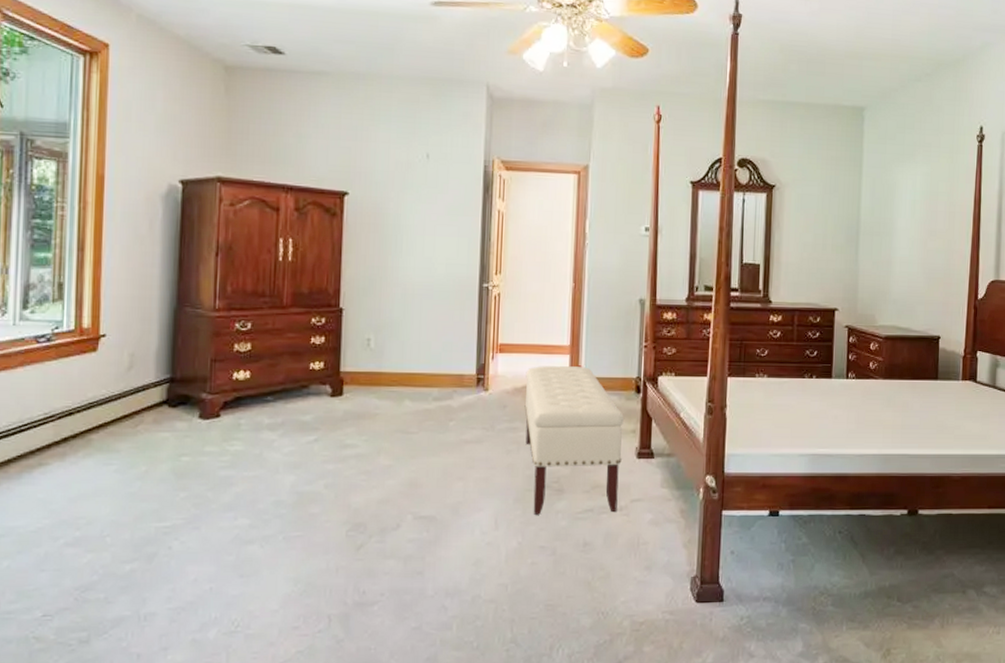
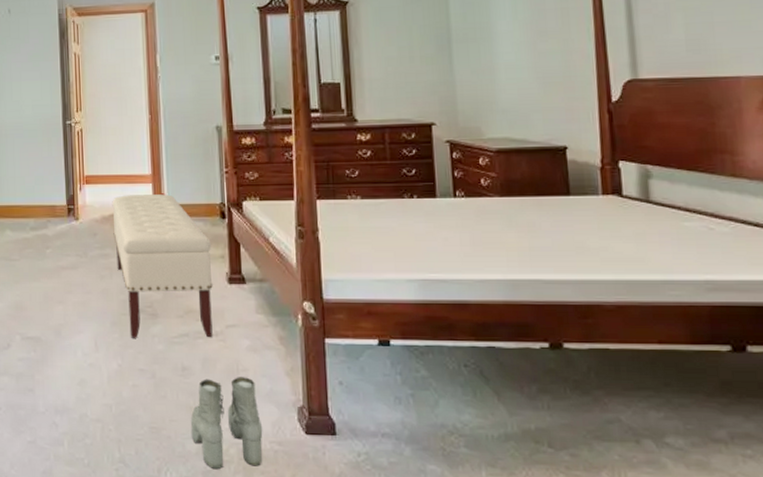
boots: none [587,550,657,642] -> present [191,377,263,469]

